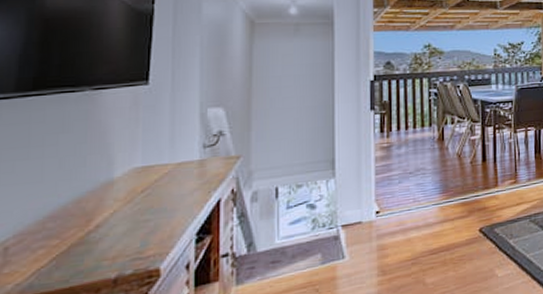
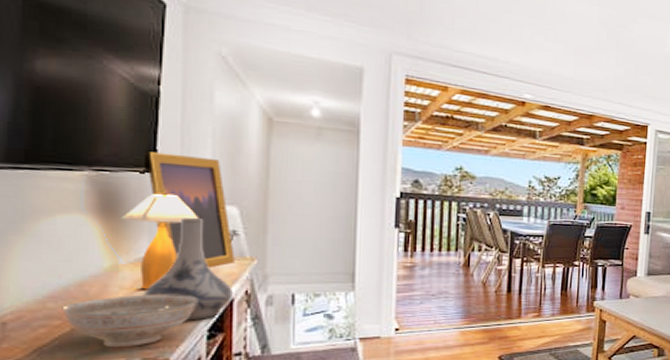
decorative bowl: none [60,200,187,263] -> present [62,294,198,348]
table lamp: none [117,97,188,200] -> present [121,187,199,290]
decorative vase: none [135,123,221,227] -> present [143,218,234,321]
picture frame: none [140,64,221,171] -> present [145,151,235,268]

